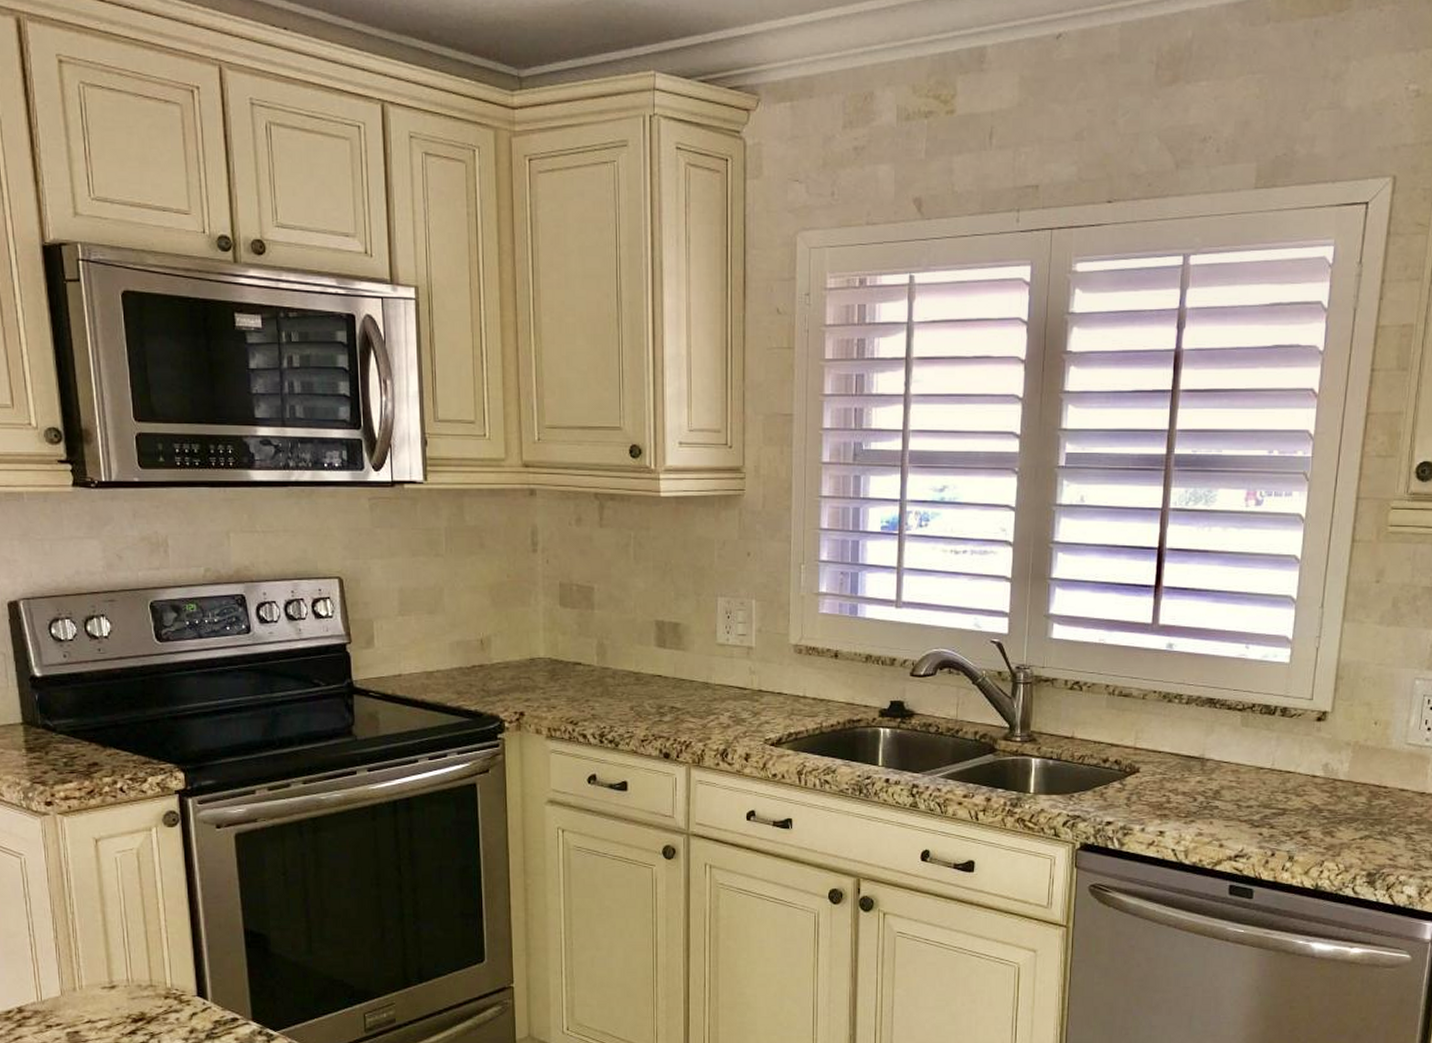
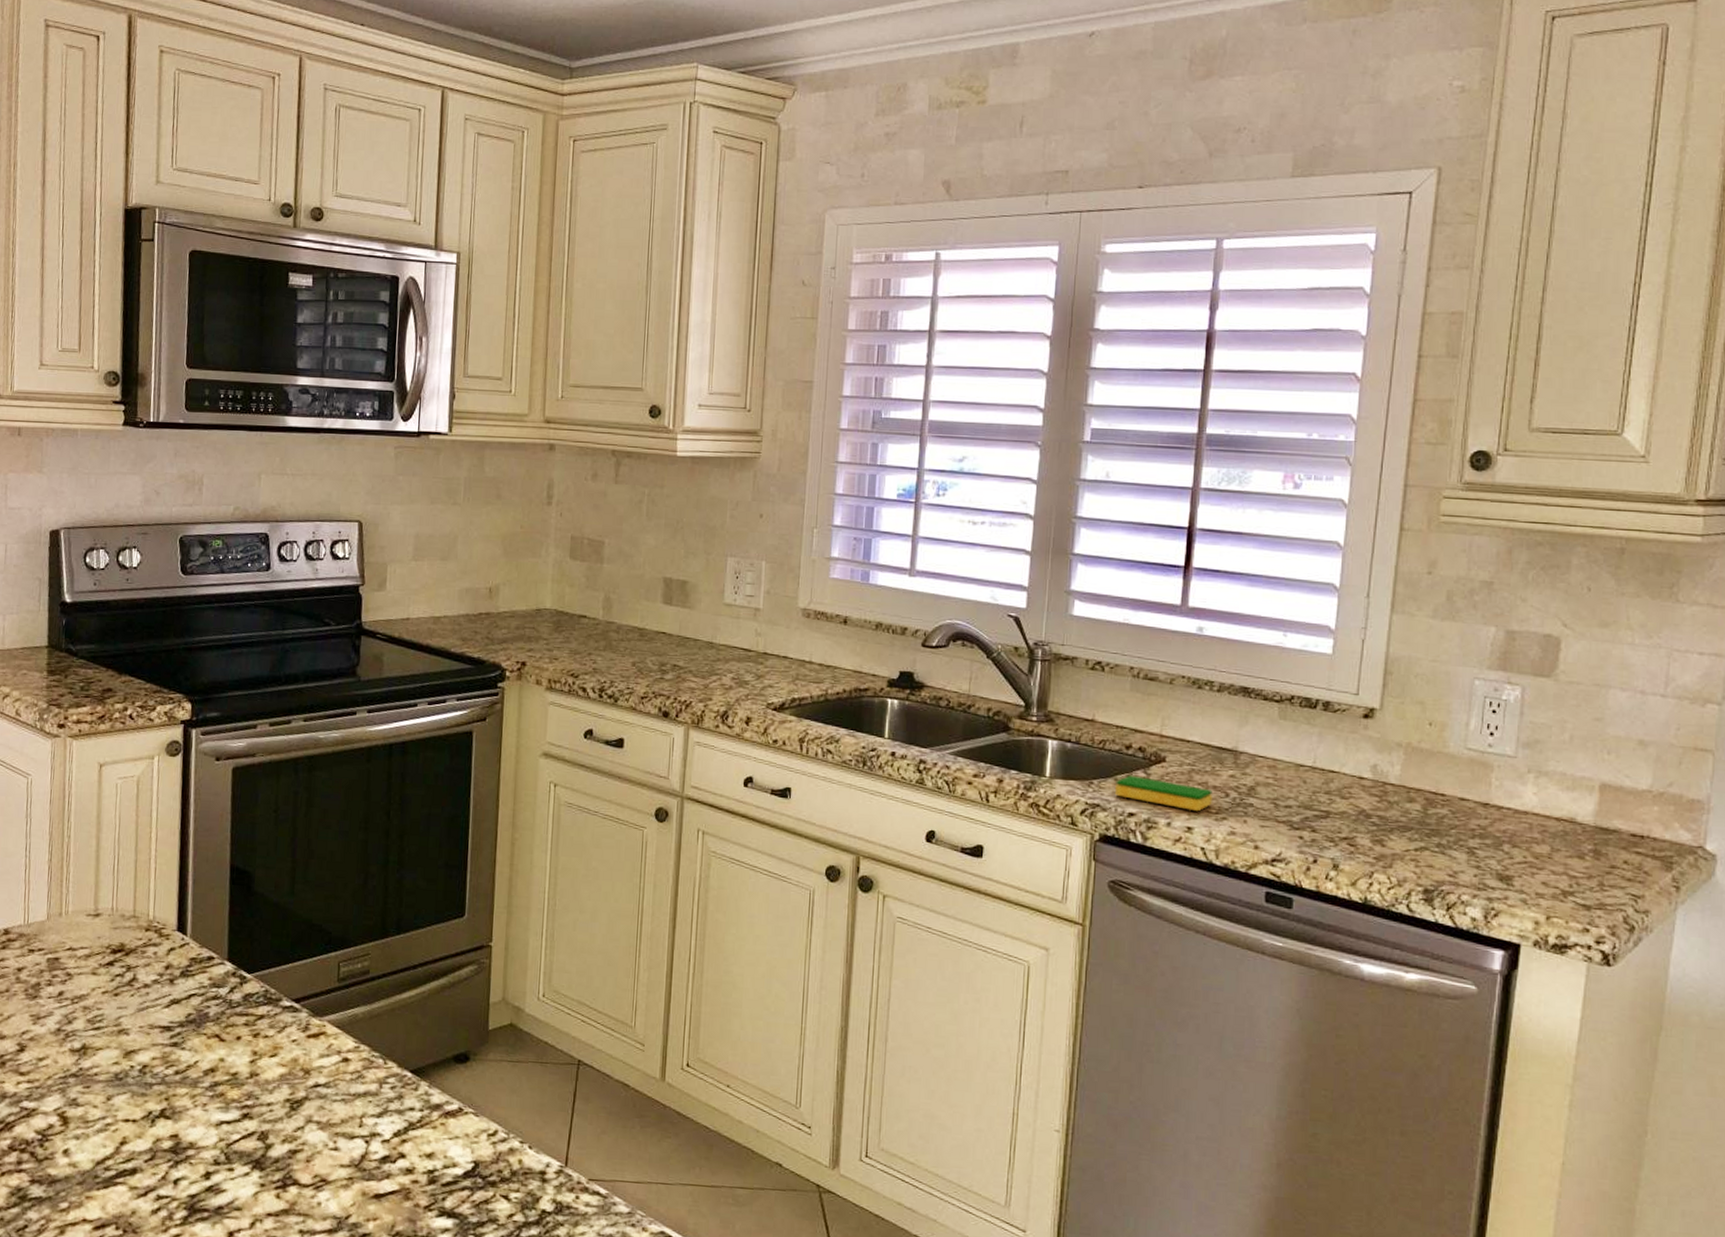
dish sponge: none [1094,787,1182,817] -> present [1115,775,1212,812]

